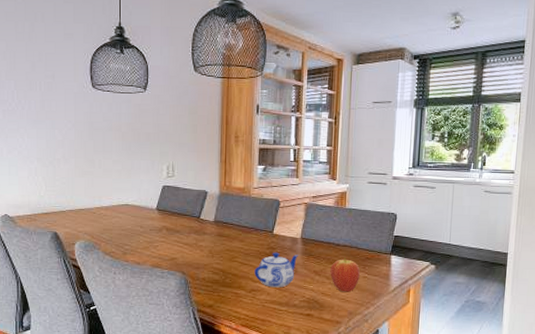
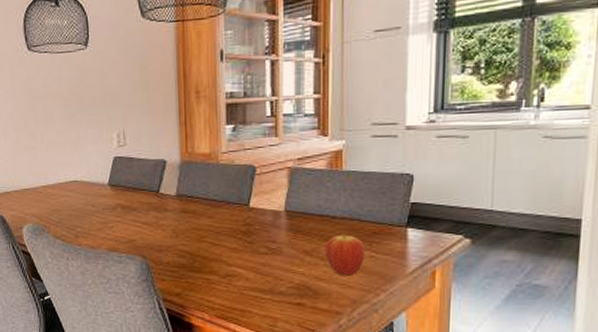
teapot: present [254,252,298,288] -> none [228,229,282,272]

